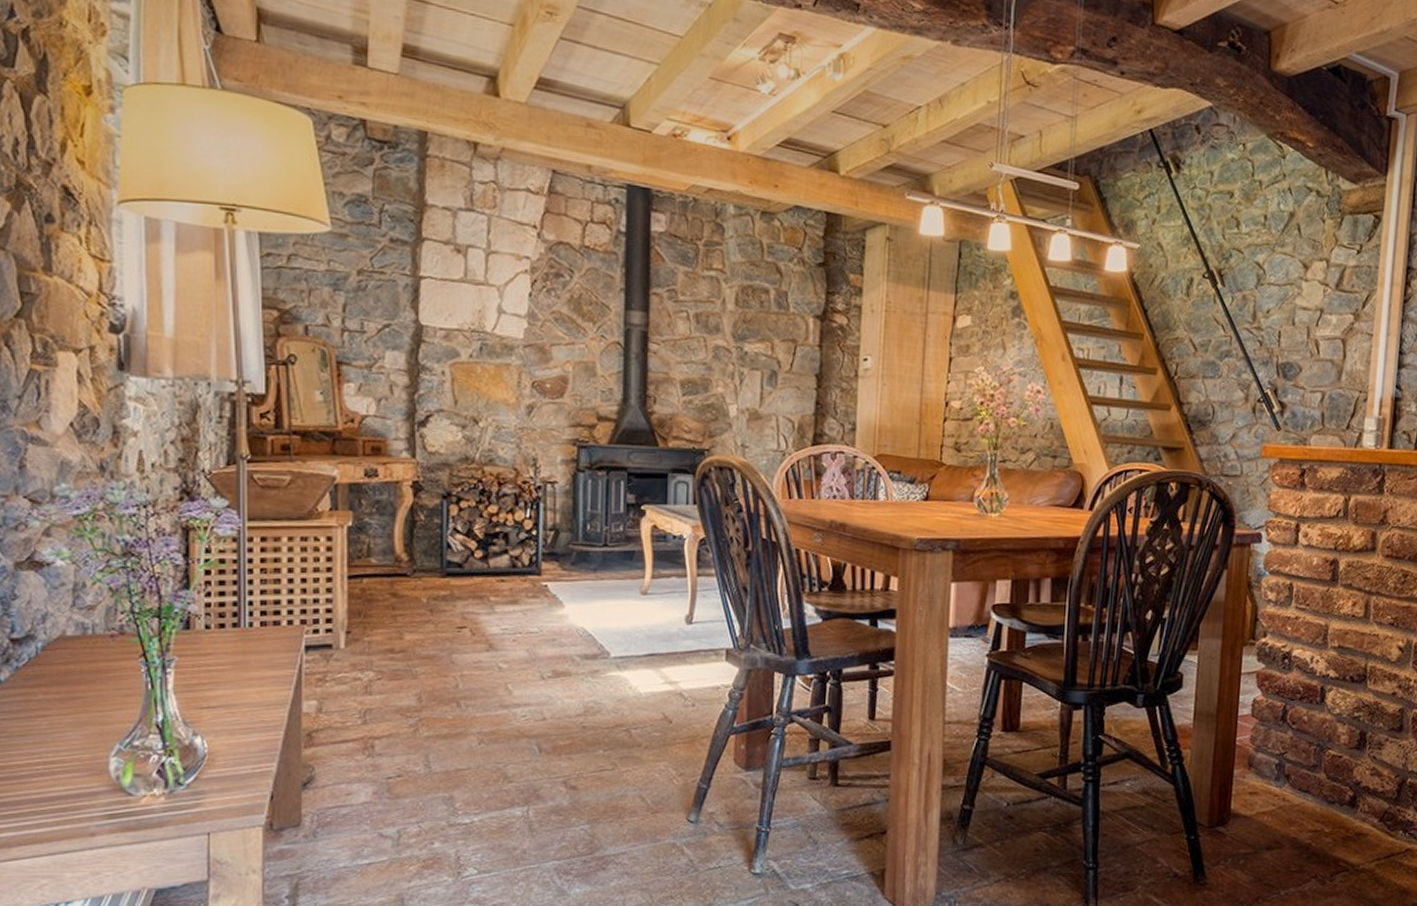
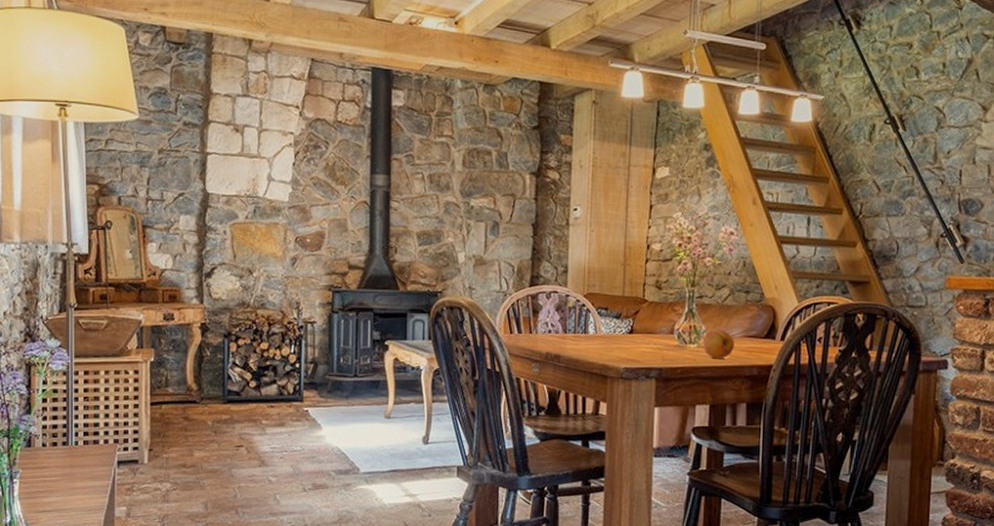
fruit: none [1005,497,1040,530] -> present [703,329,735,359]

